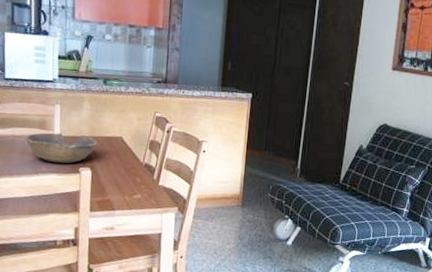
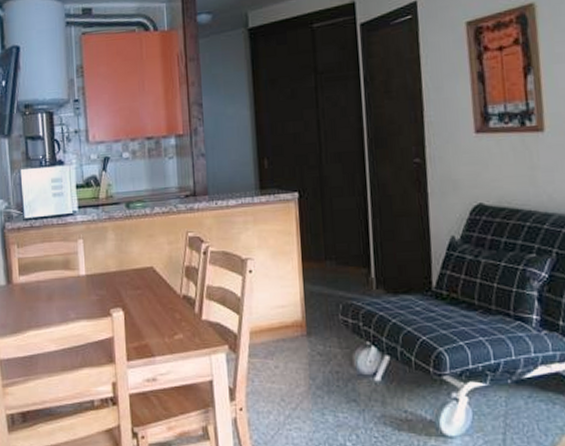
bowl: present [25,132,98,164] -> none [50,271,128,307]

